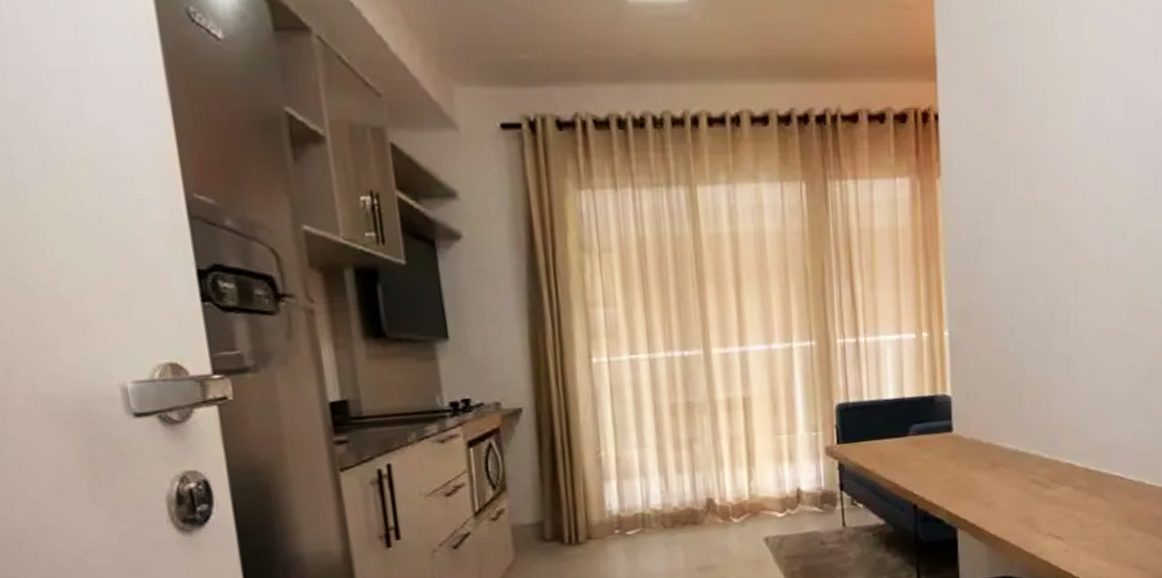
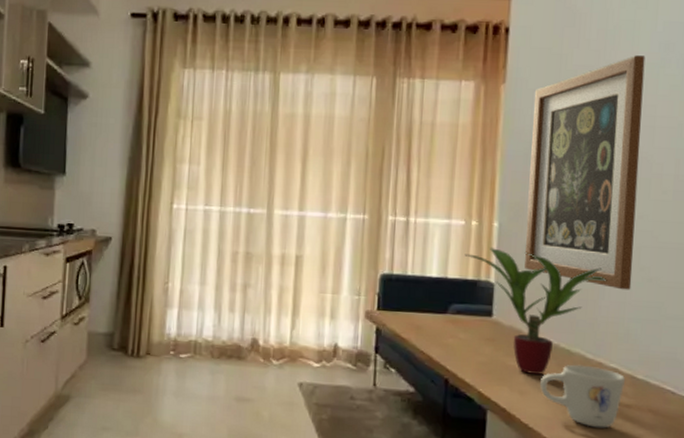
potted plant: none [919,359,1056,484] -> present [464,248,607,375]
wall art: none [970,136,1078,384] -> present [525,55,646,290]
mug: none [1004,465,1080,526] -> present [540,364,626,429]

